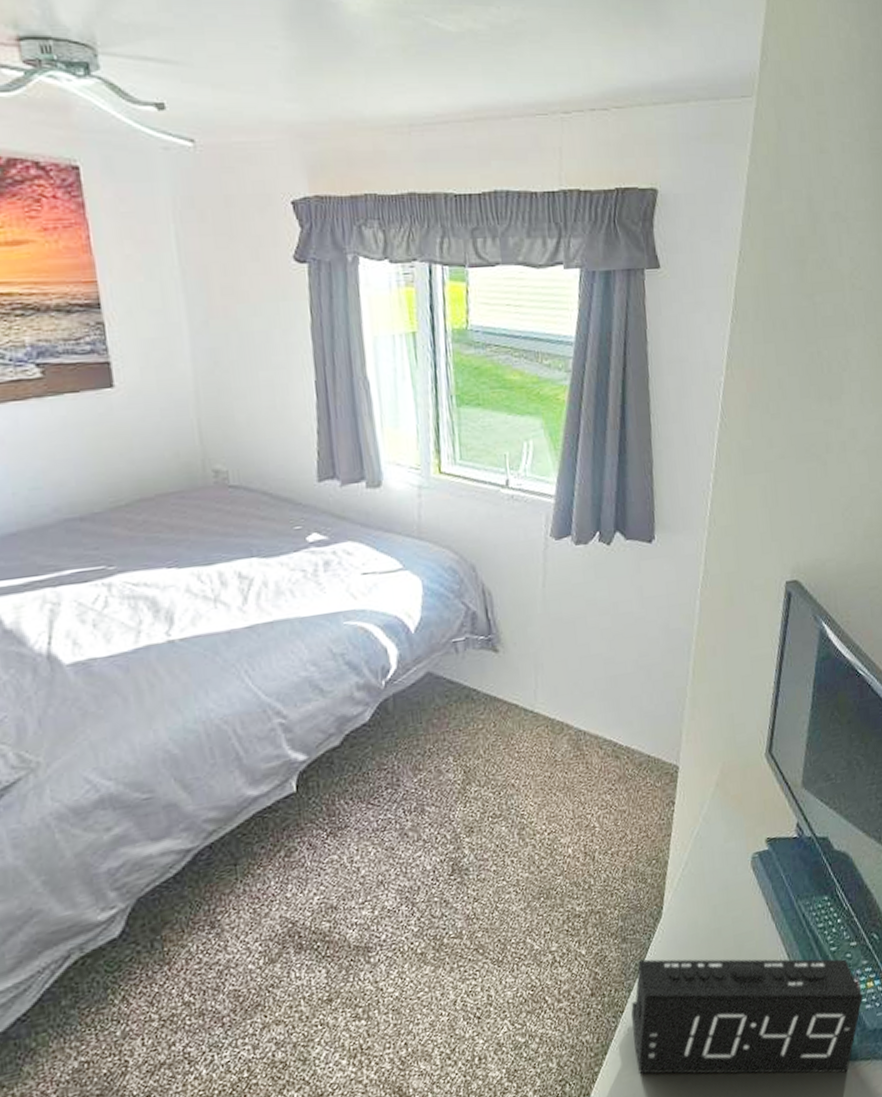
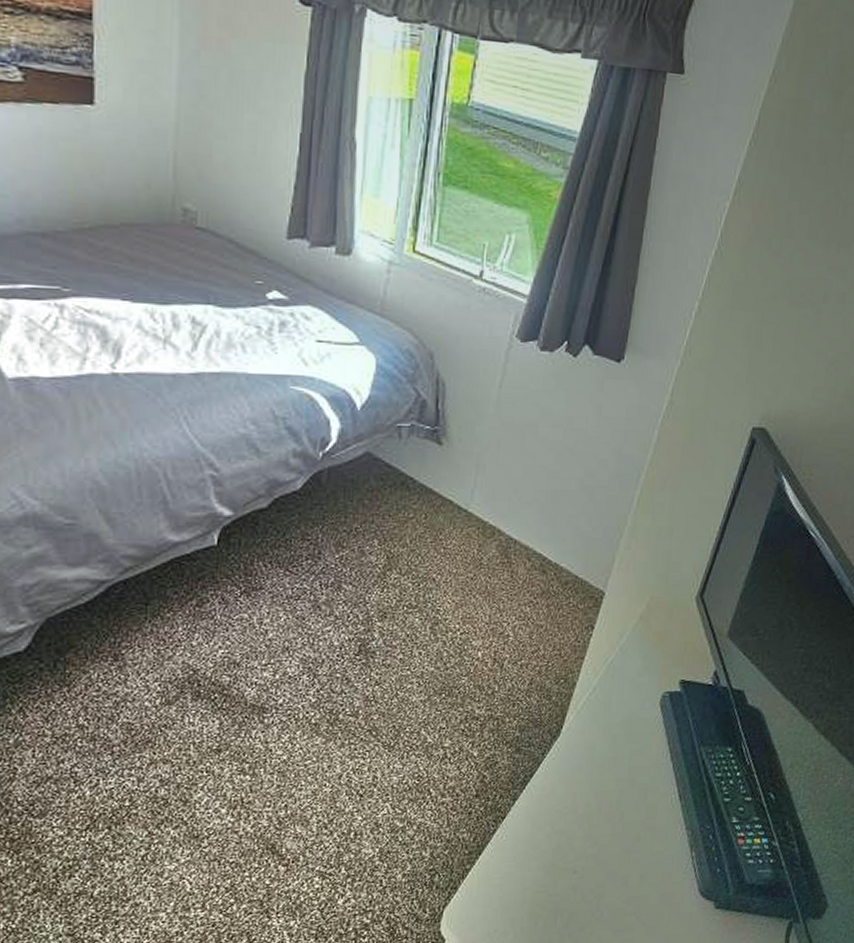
alarm clock: present [630,959,864,1075] -> none [509,772,748,919]

